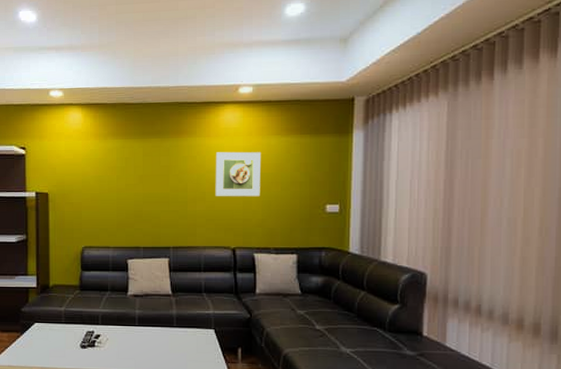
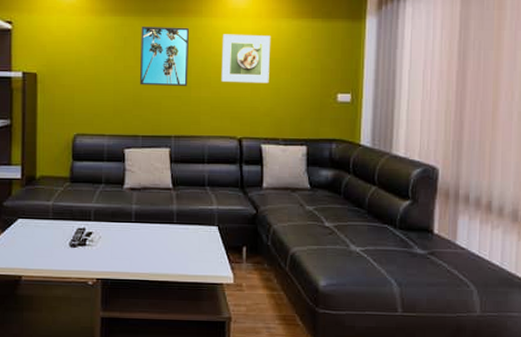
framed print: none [140,147,184,201] -> present [140,27,189,86]

